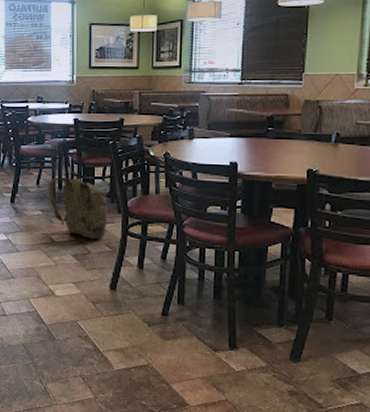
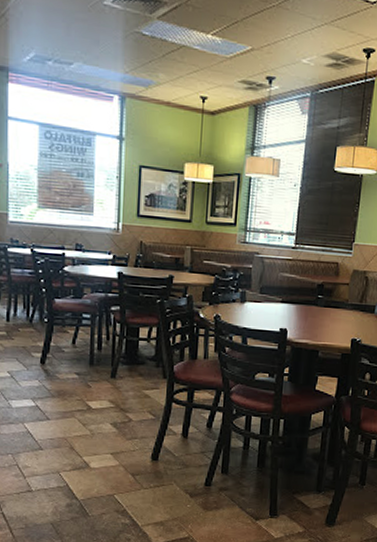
backpack: present [48,177,108,240] -> none [85,336,153,407]

